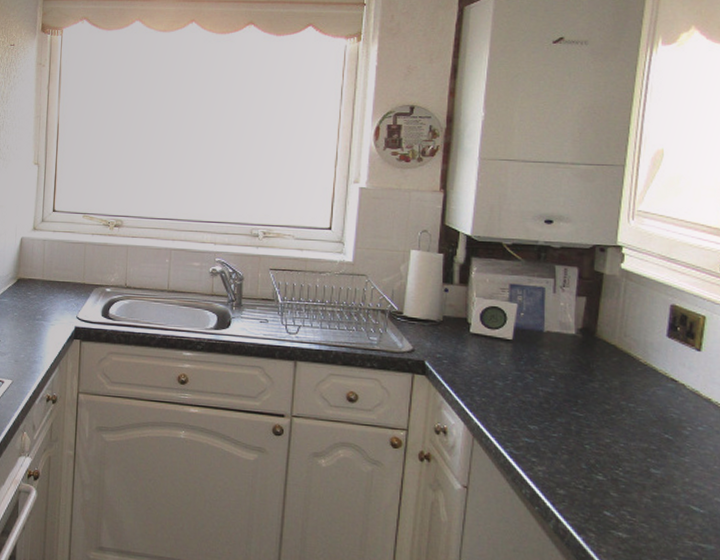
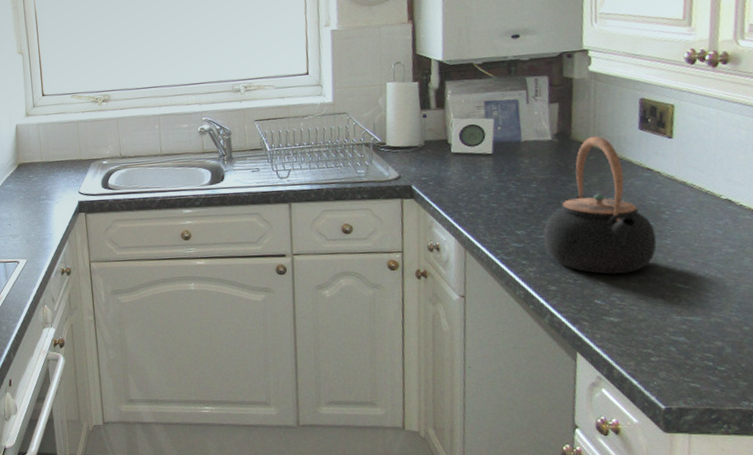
teapot: none [557,336,675,487] -> present [543,135,657,274]

